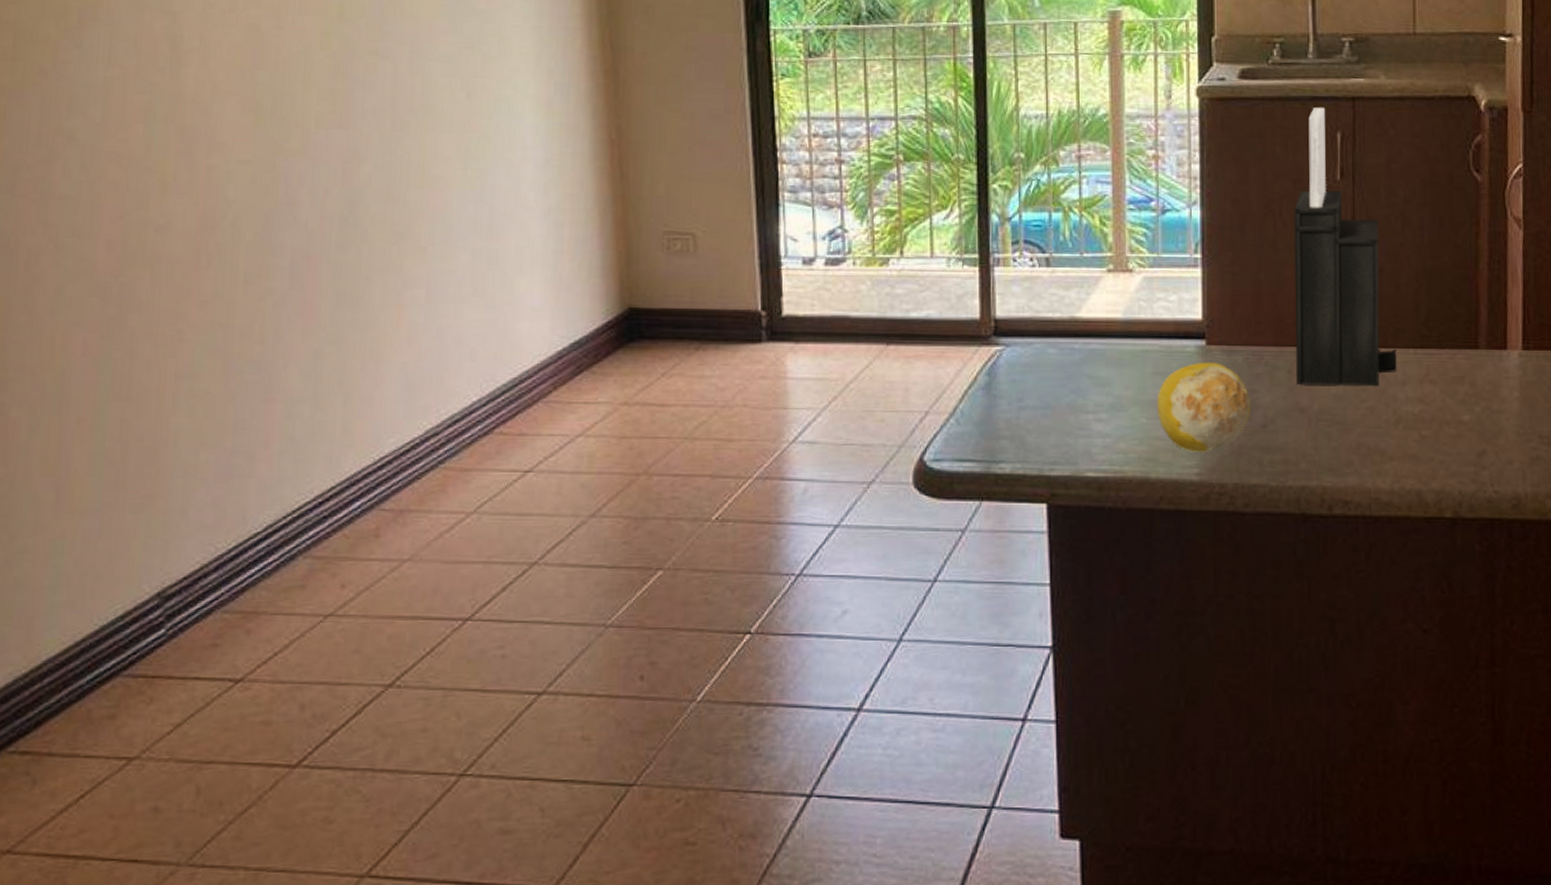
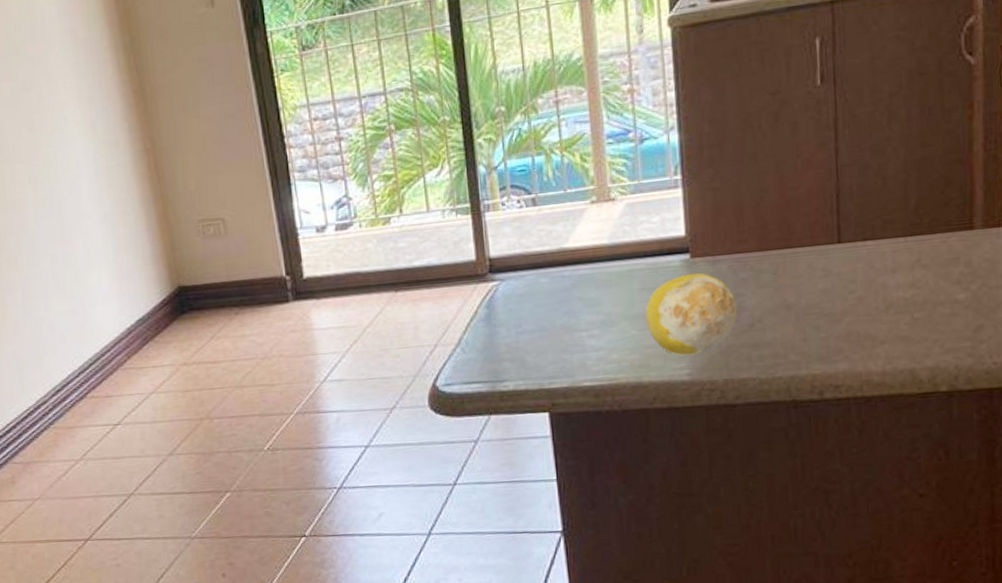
knife block: present [1294,107,1397,387] -> none [773,15,886,284]

